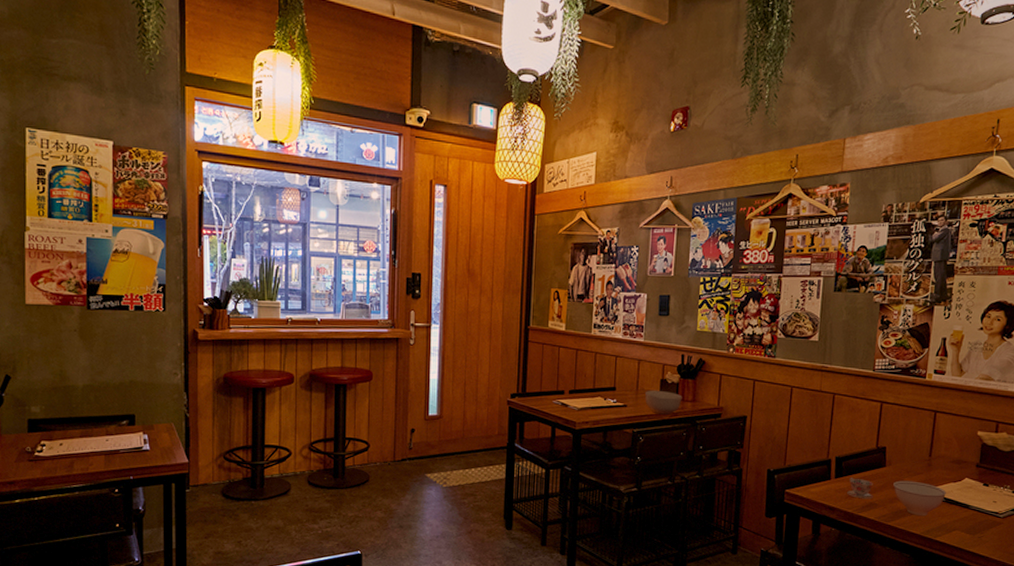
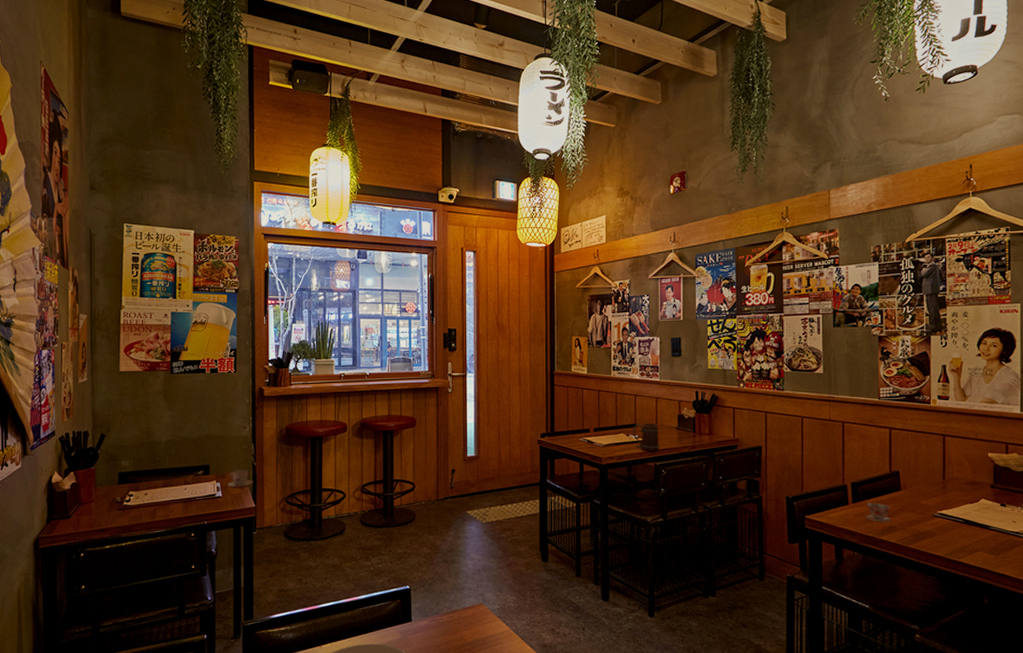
teacup: none [156,420,187,442] -> present [228,469,254,489]
beer mug: none [611,386,639,418] -> present [633,423,659,452]
bowl: present [644,390,682,415] -> none [664,425,699,448]
bowl: present [893,480,946,517] -> none [911,503,964,538]

